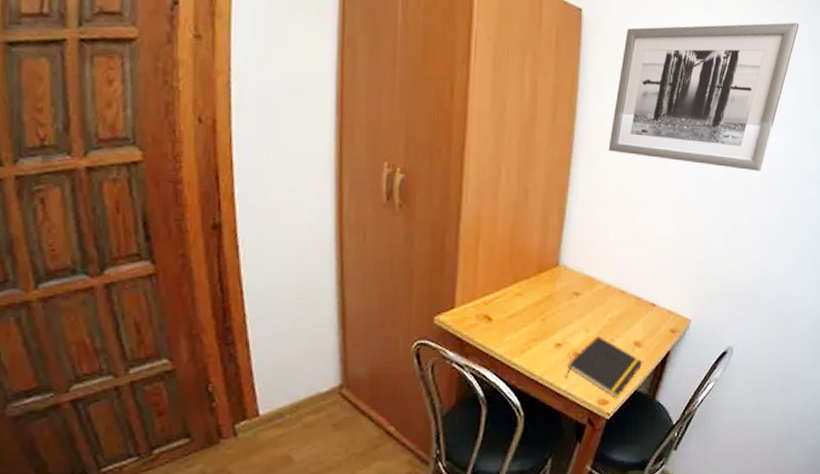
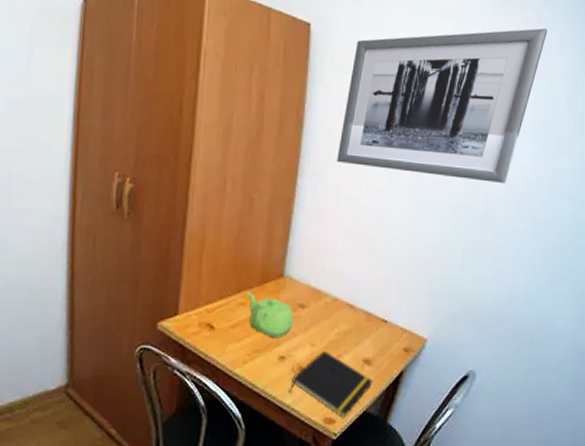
teapot: none [522,282,568,327] -> present [246,292,293,339]

